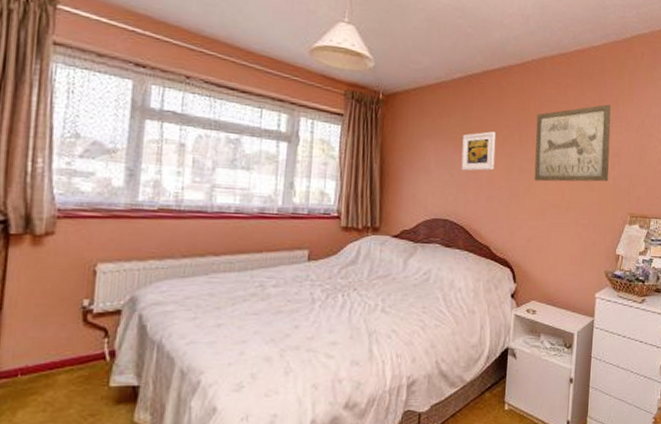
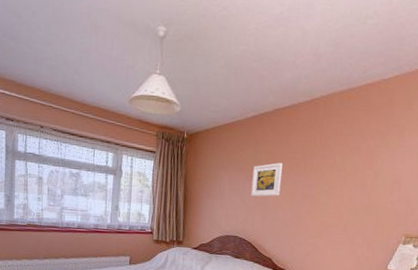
wall art: present [534,104,611,182] -> none [315,134,397,206]

